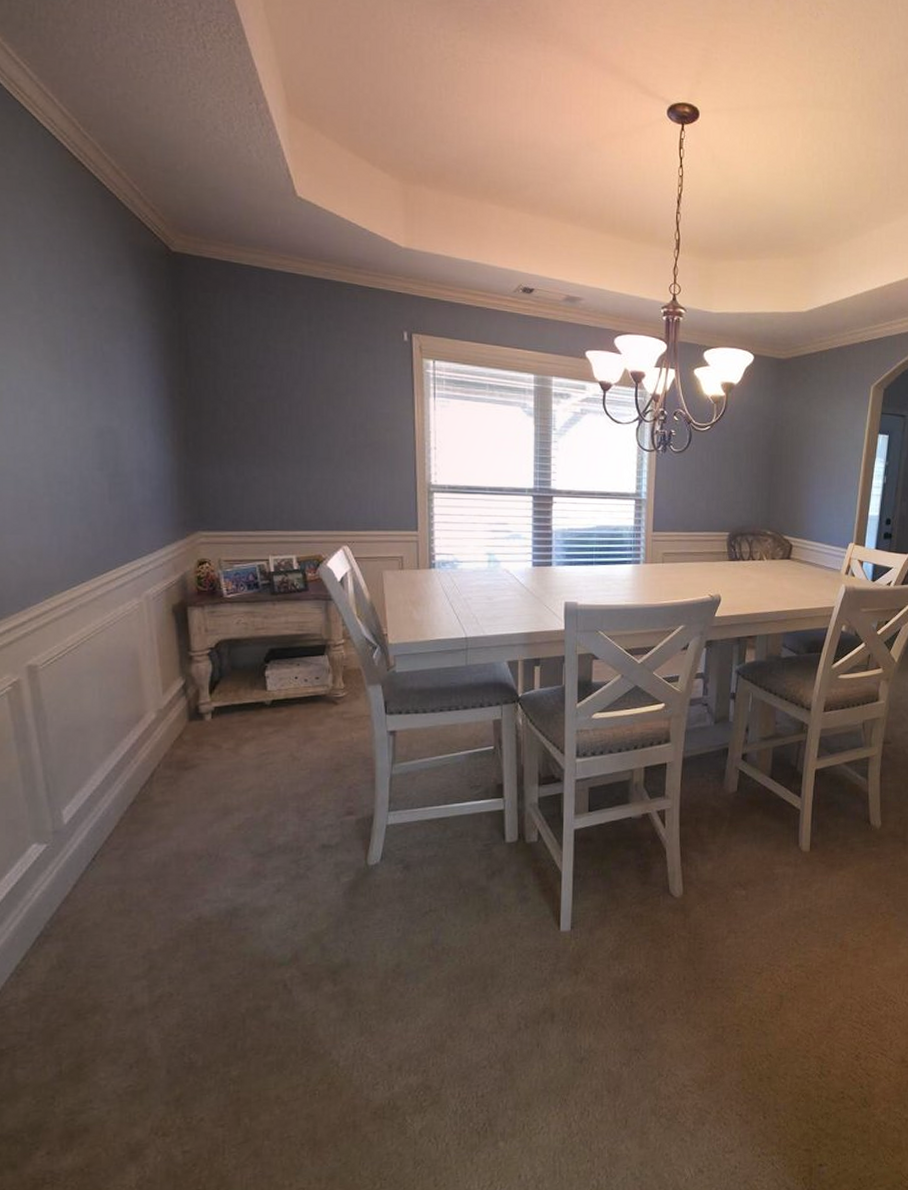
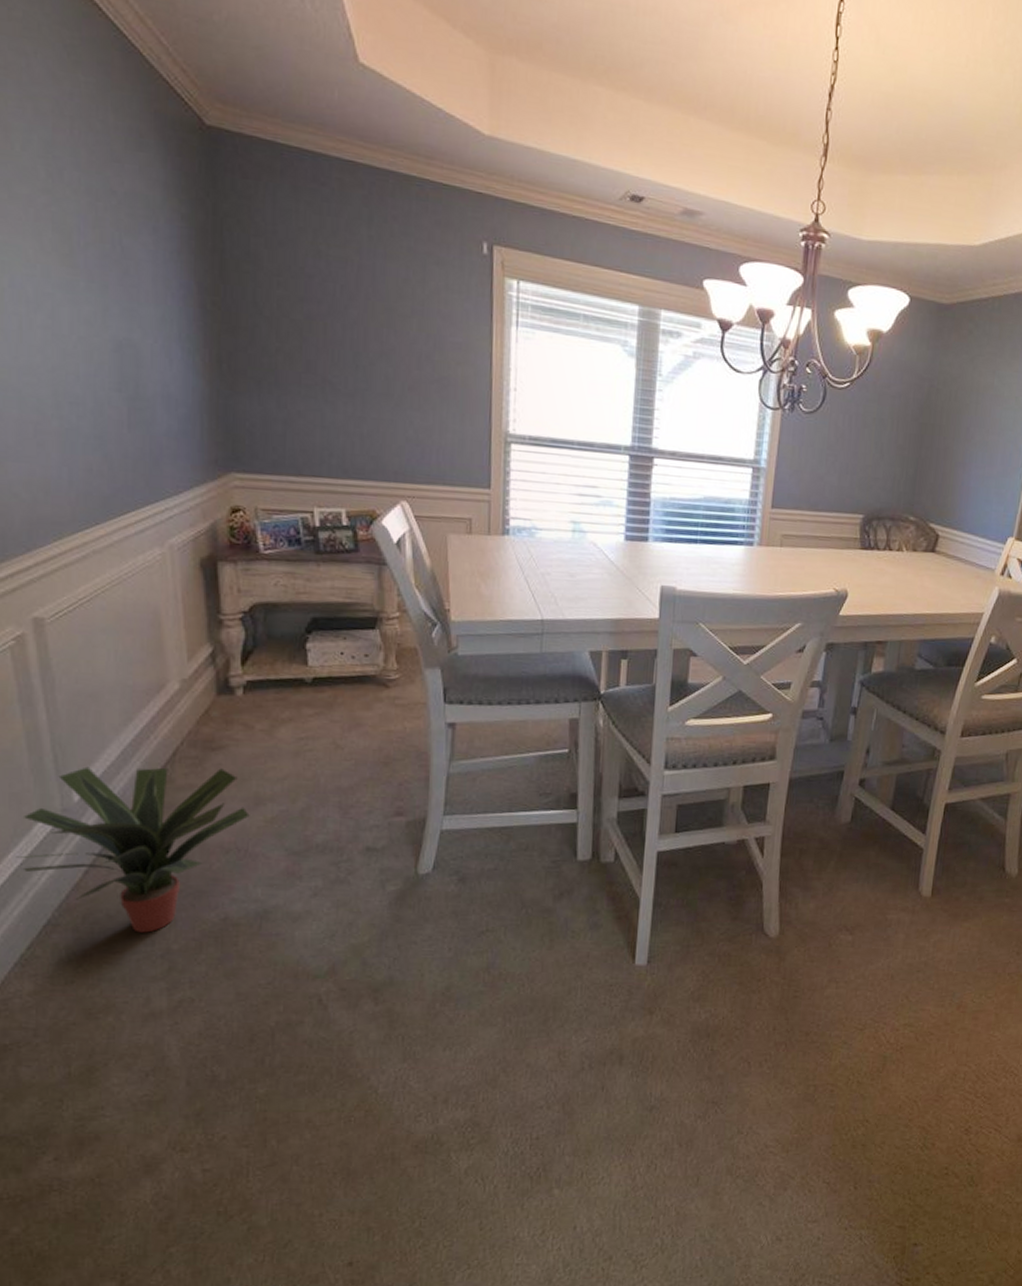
potted plant: none [12,785,219,937] -> present [15,766,250,933]

